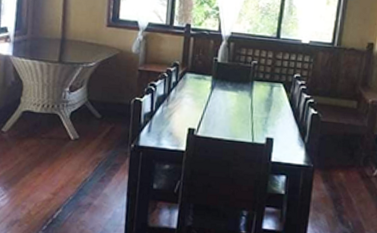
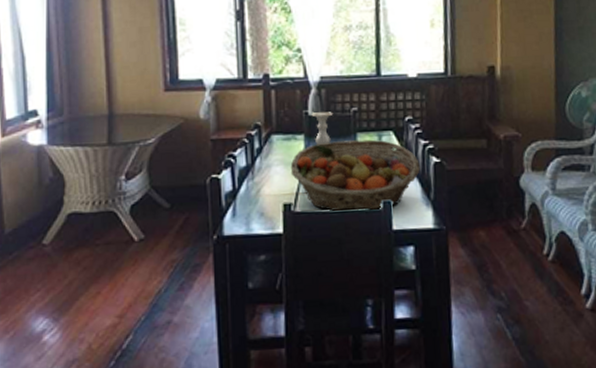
fruit basket: none [197,85,300,144] -> present [290,139,420,212]
candle holder: none [219,60,238,87] -> present [311,112,333,145]

